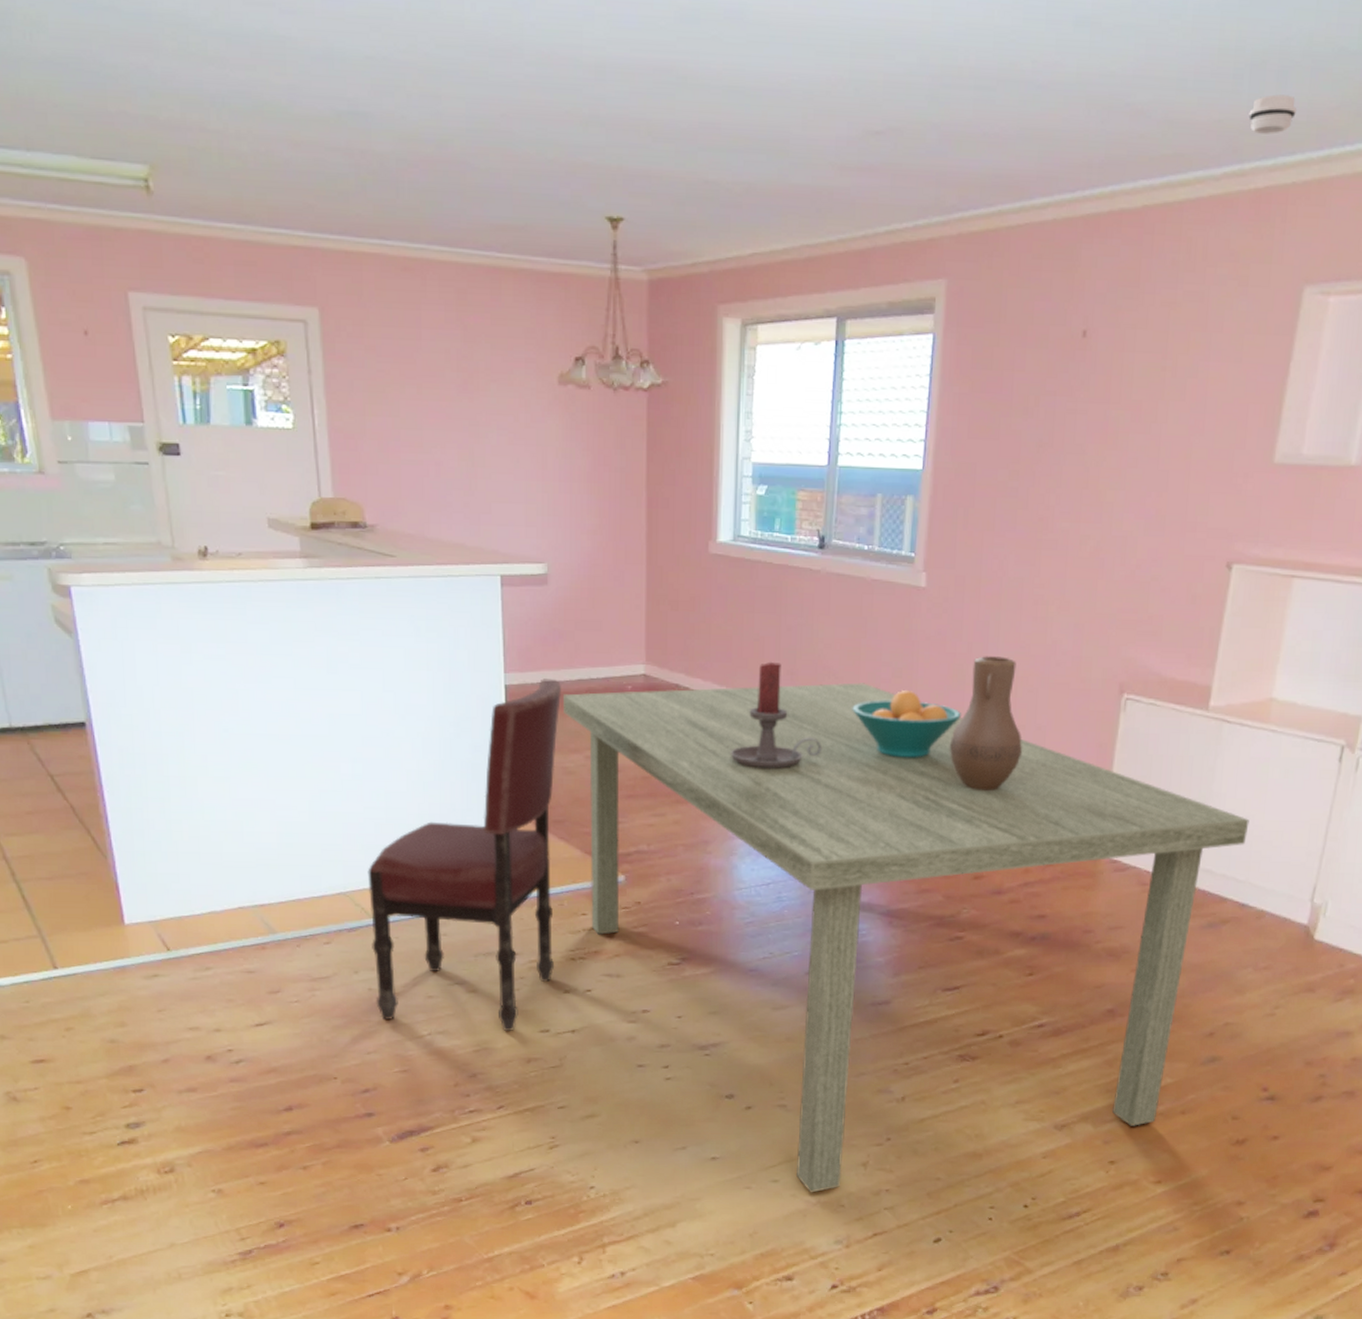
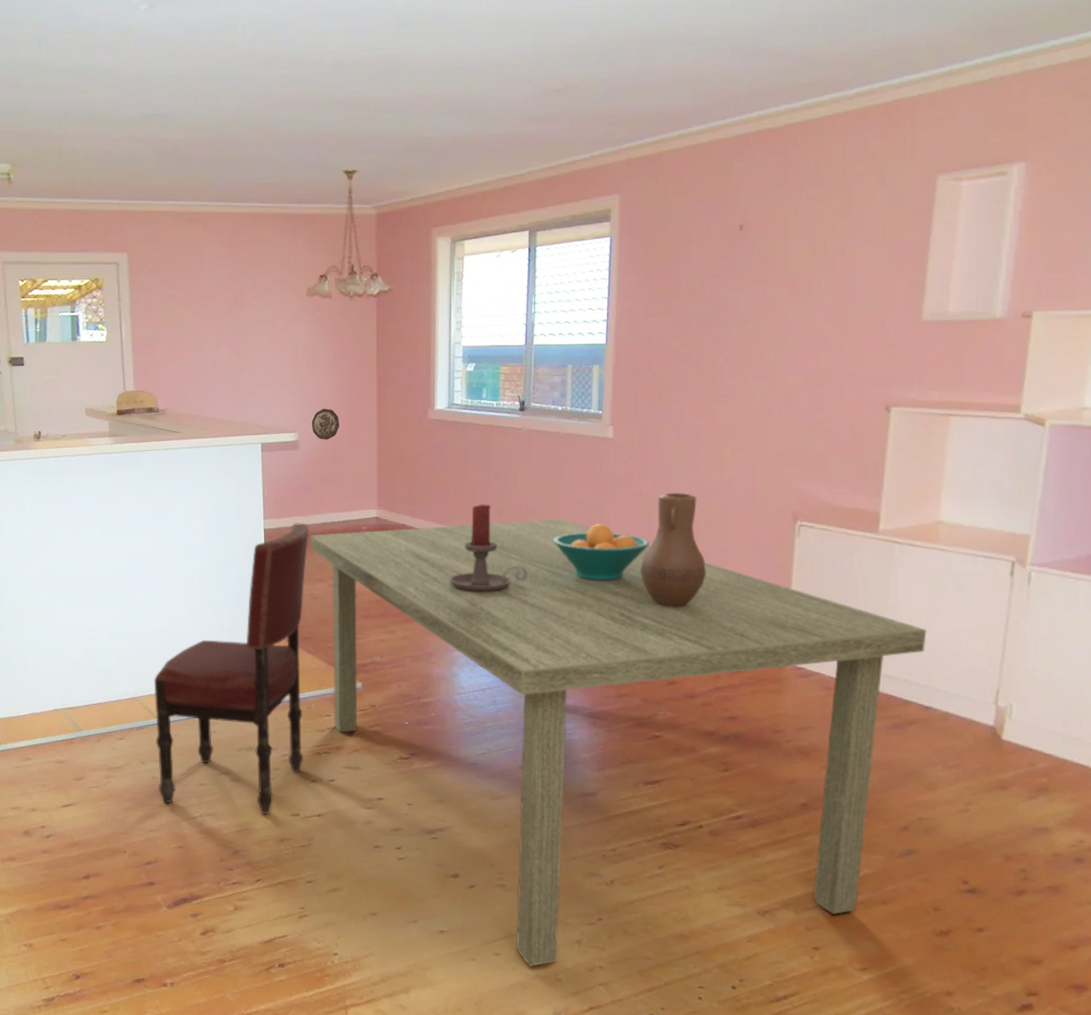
decorative plate: none [564,533,600,575] -> present [311,408,340,440]
smoke detector: present [1249,94,1296,134] -> none [874,28,917,60]

